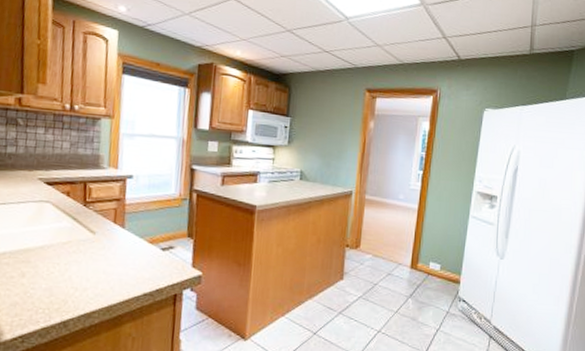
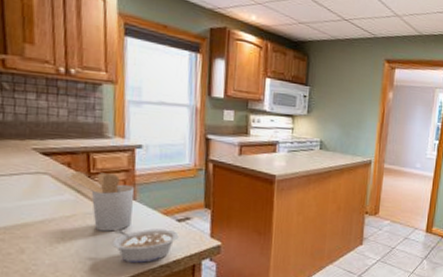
utensil holder: none [65,200,125,259] -> present [67,171,135,232]
legume: none [101,256,163,291] -> present [112,229,179,264]

